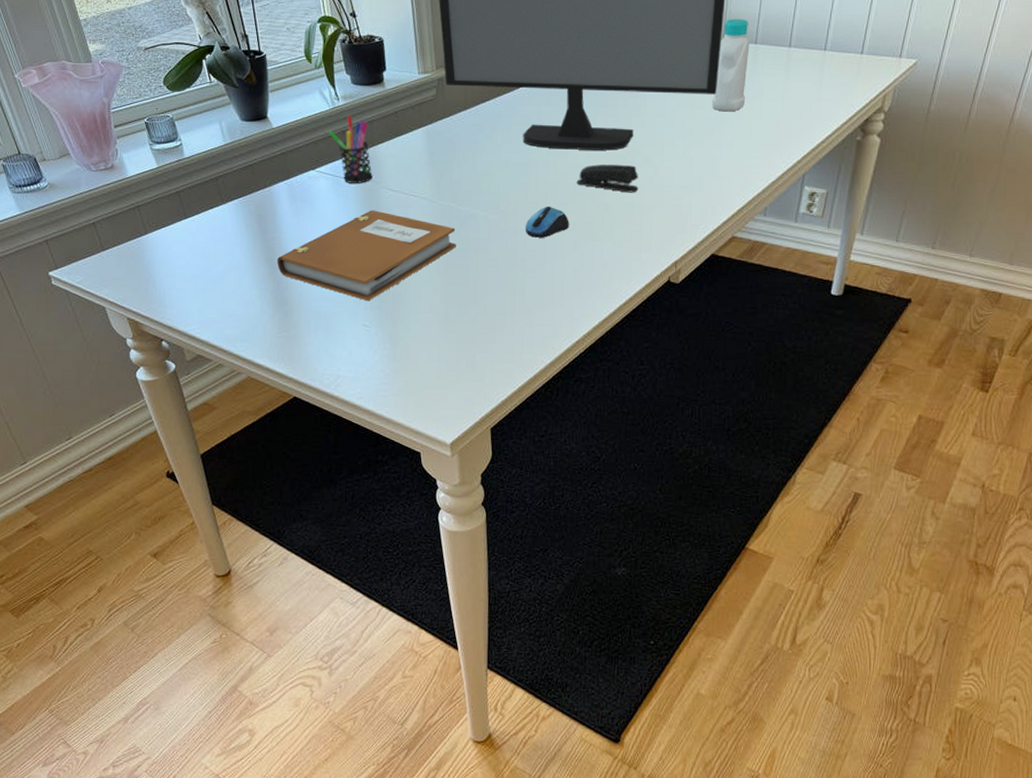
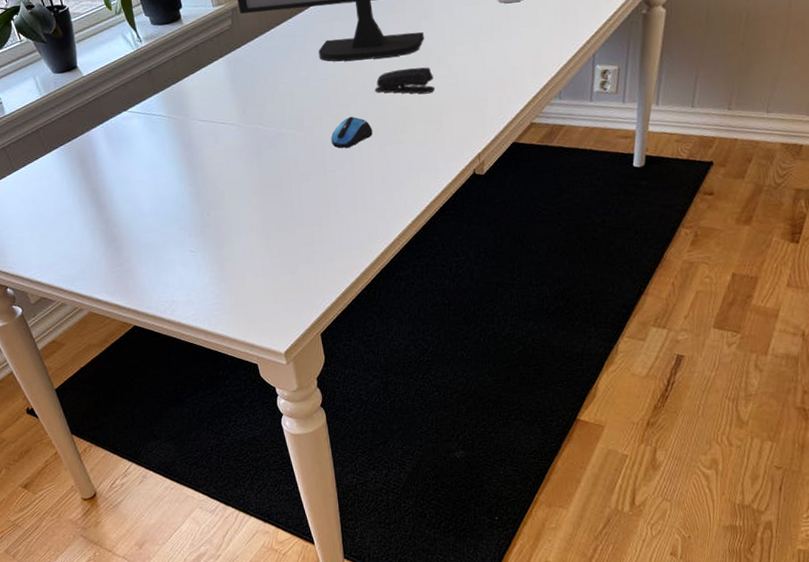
notebook: present [277,210,456,301] -> none [103,141,268,228]
pen holder: present [328,115,373,183] -> none [135,55,182,119]

